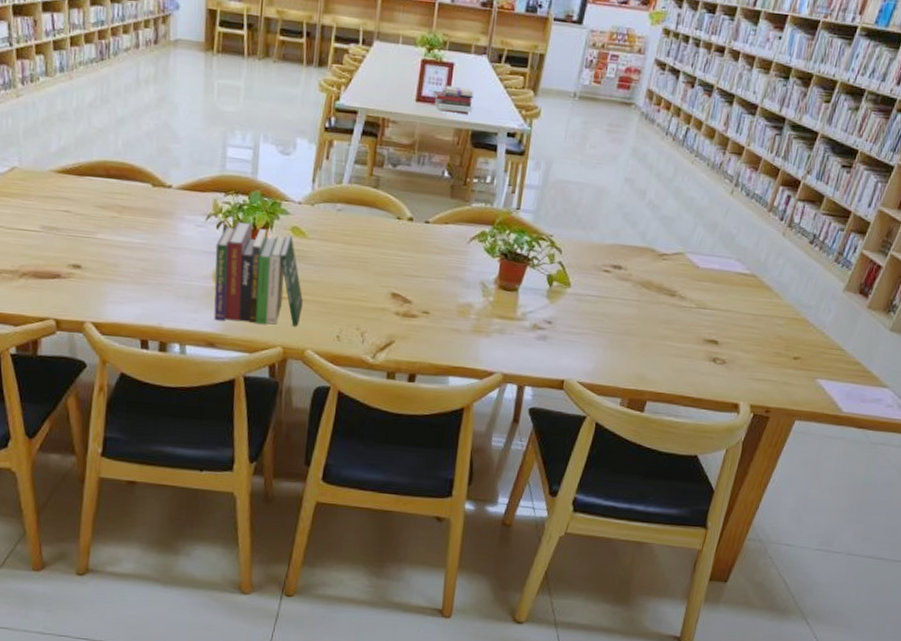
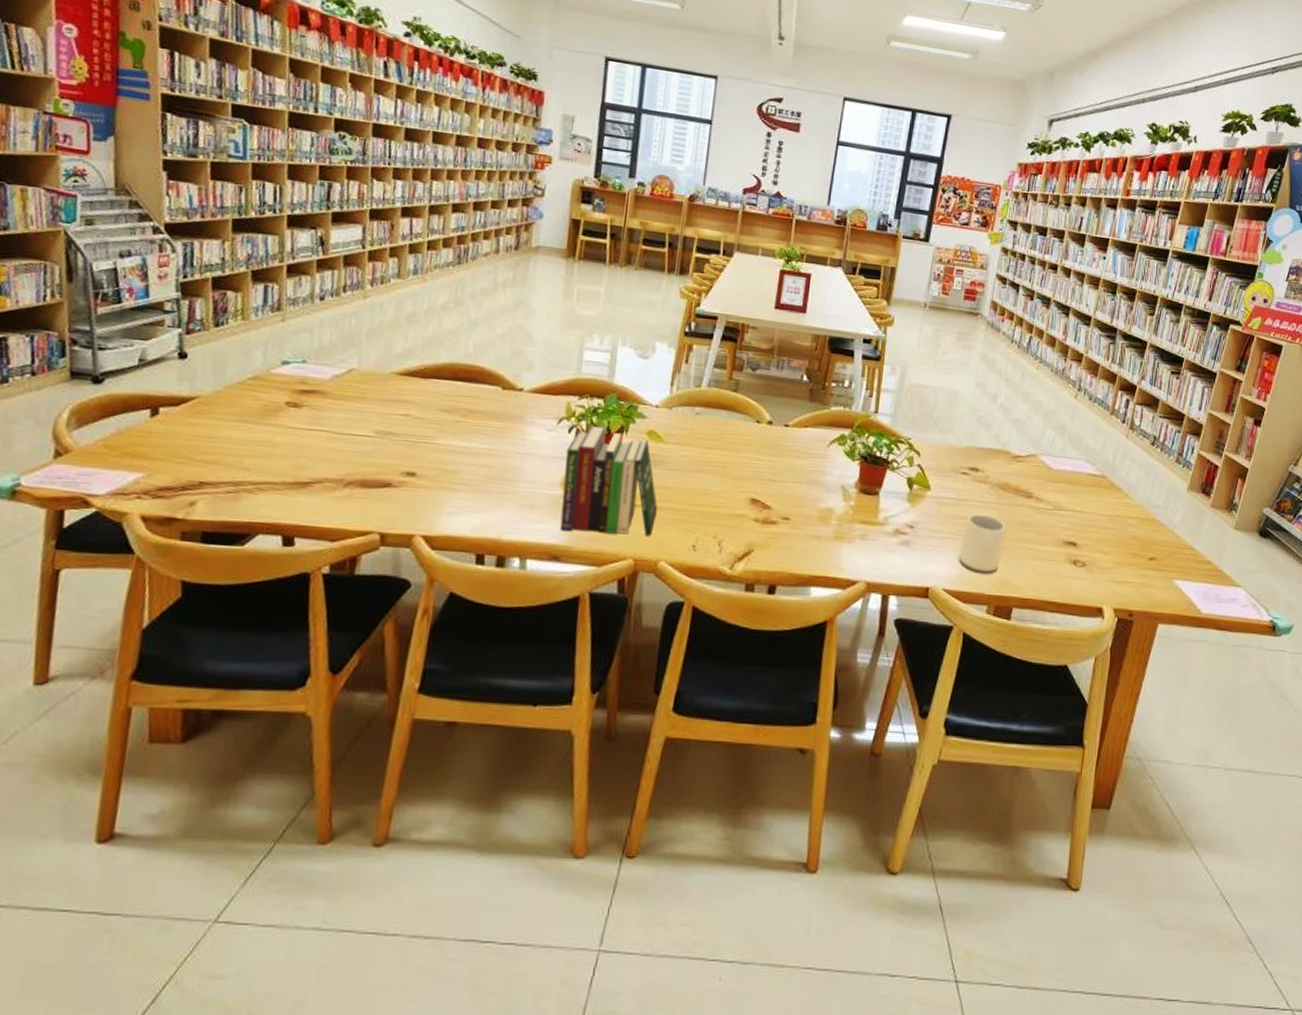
books: present [433,85,474,114] -> none [791,294,830,321]
mug: none [596,311,646,369] -> present [959,513,1006,574]

